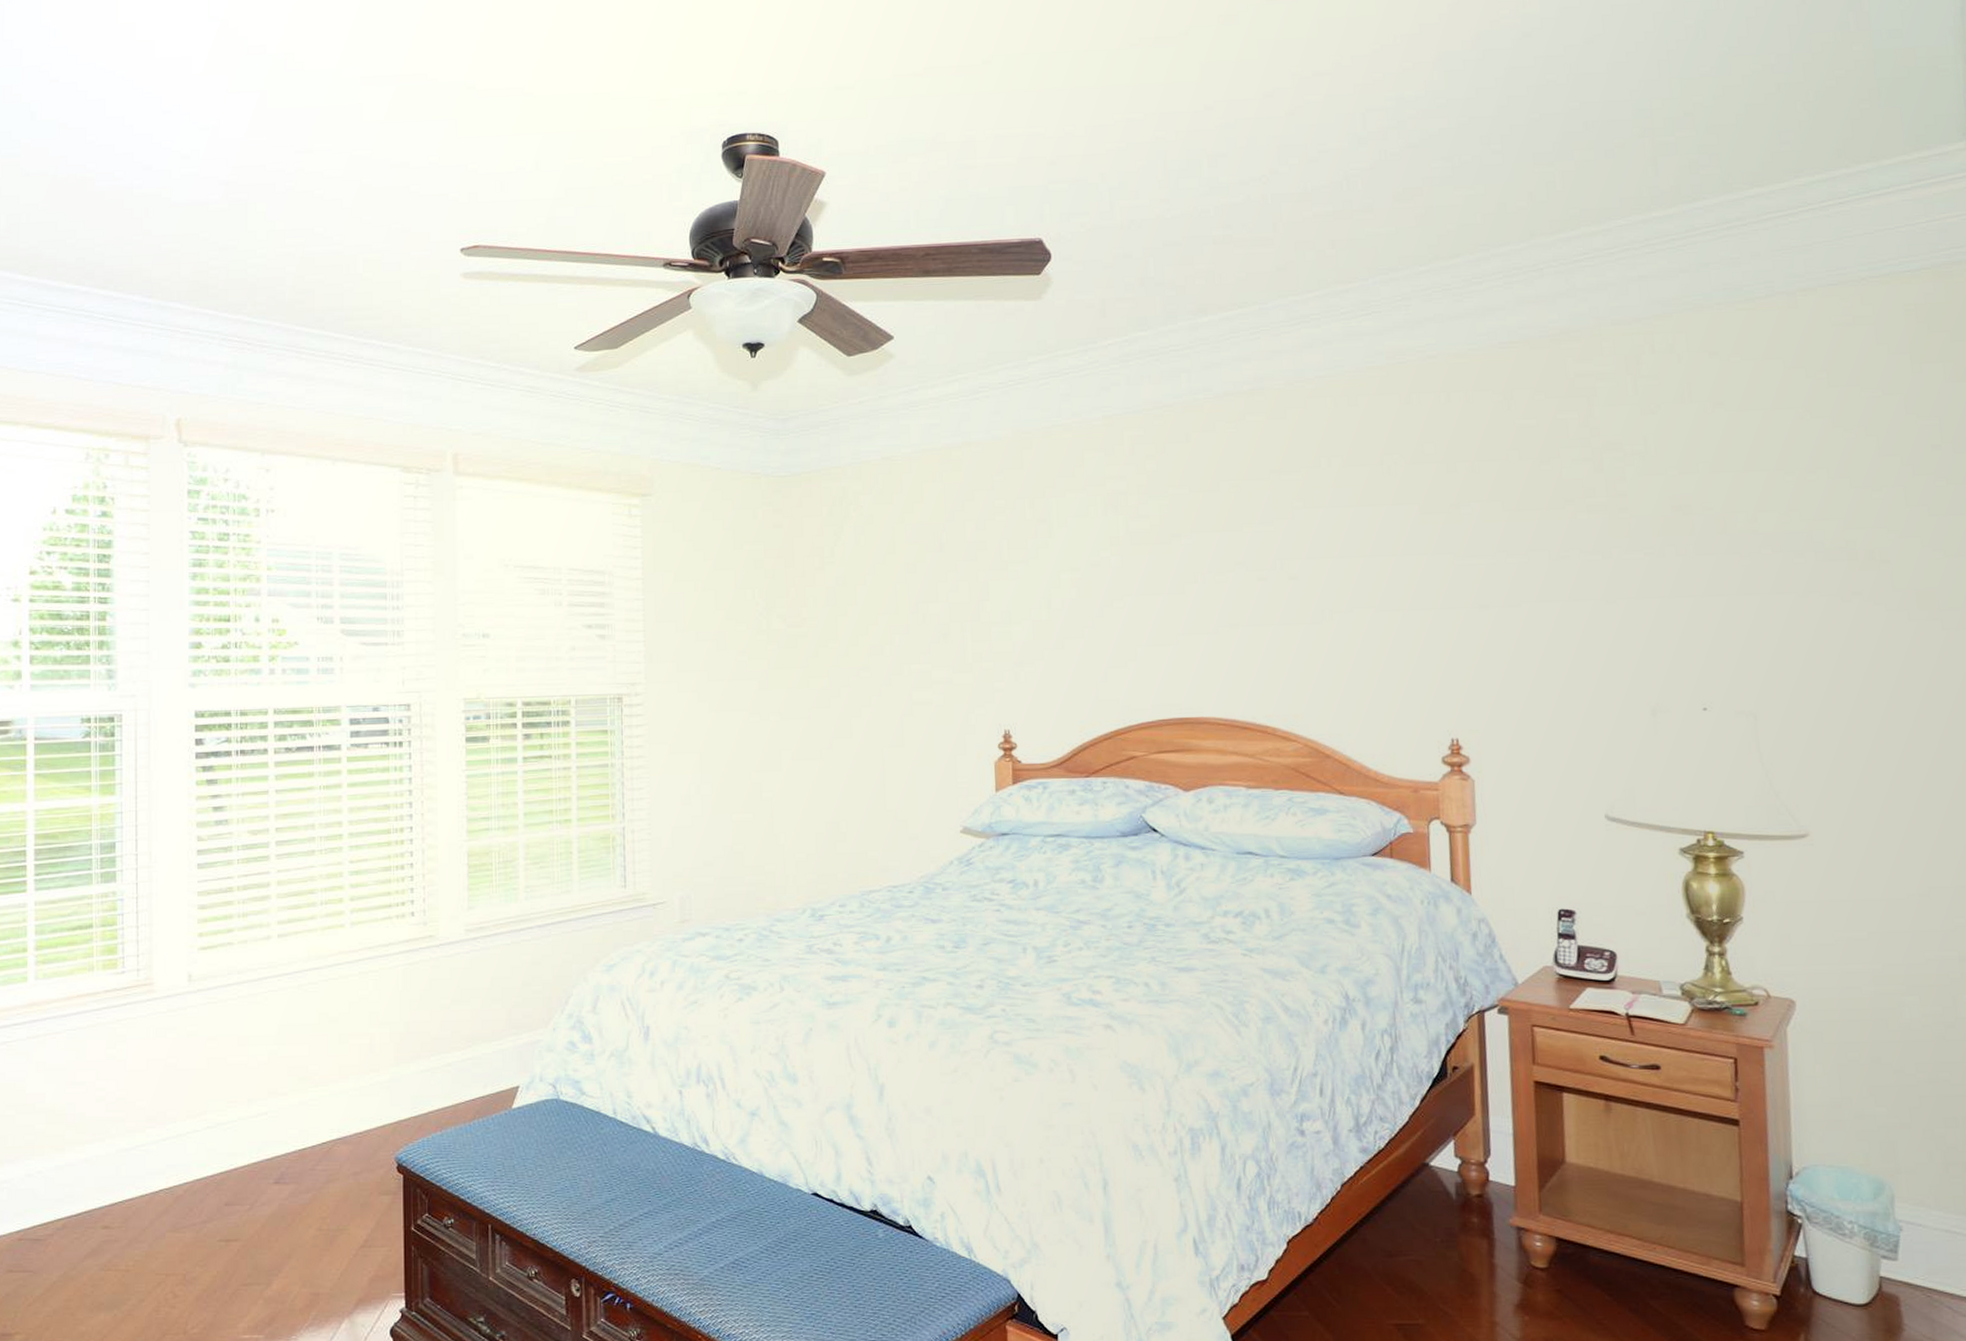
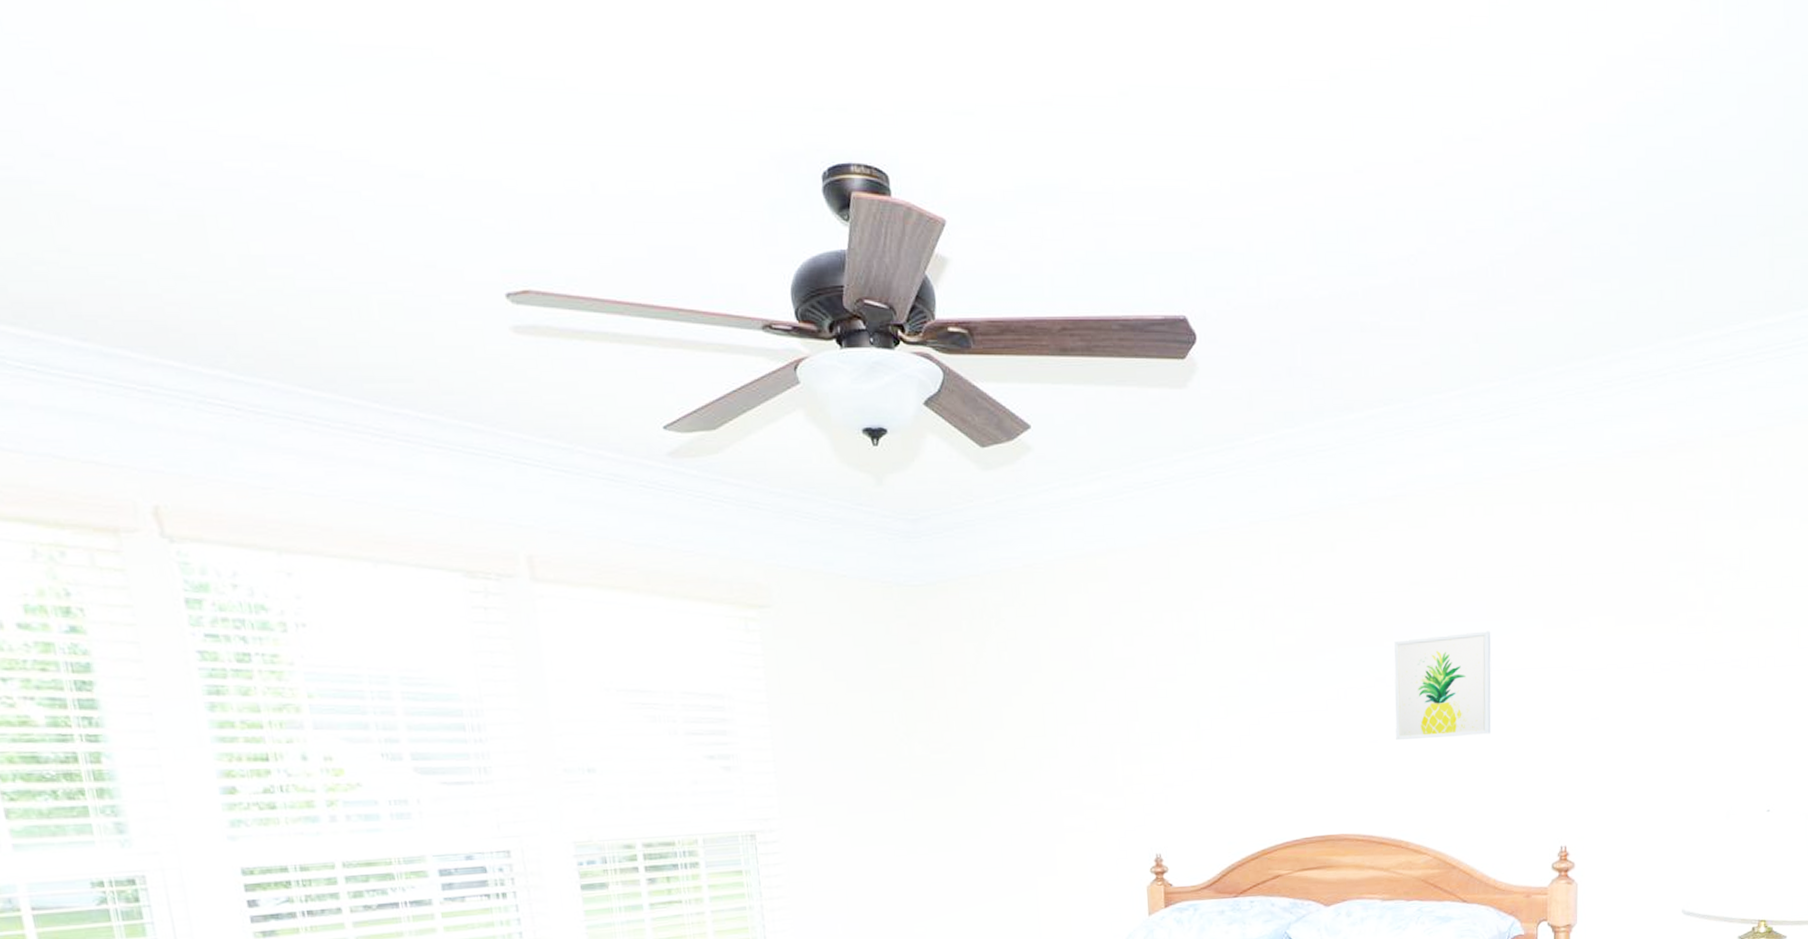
wall art: none [1254,517,1365,624] -> present [1394,631,1492,740]

